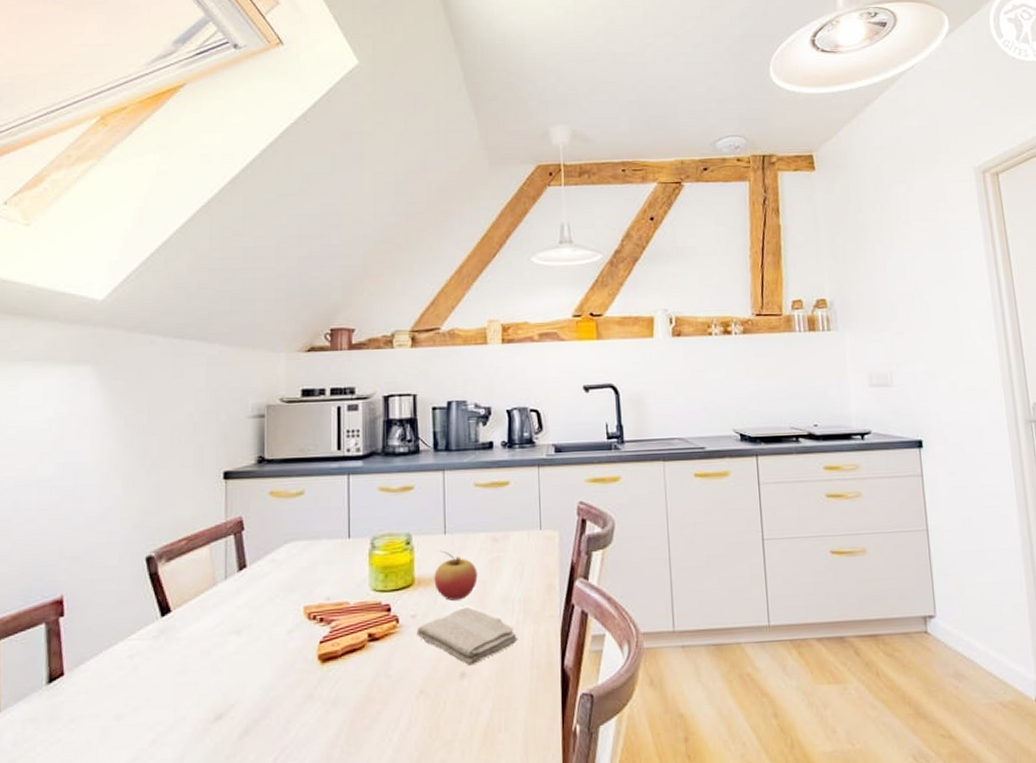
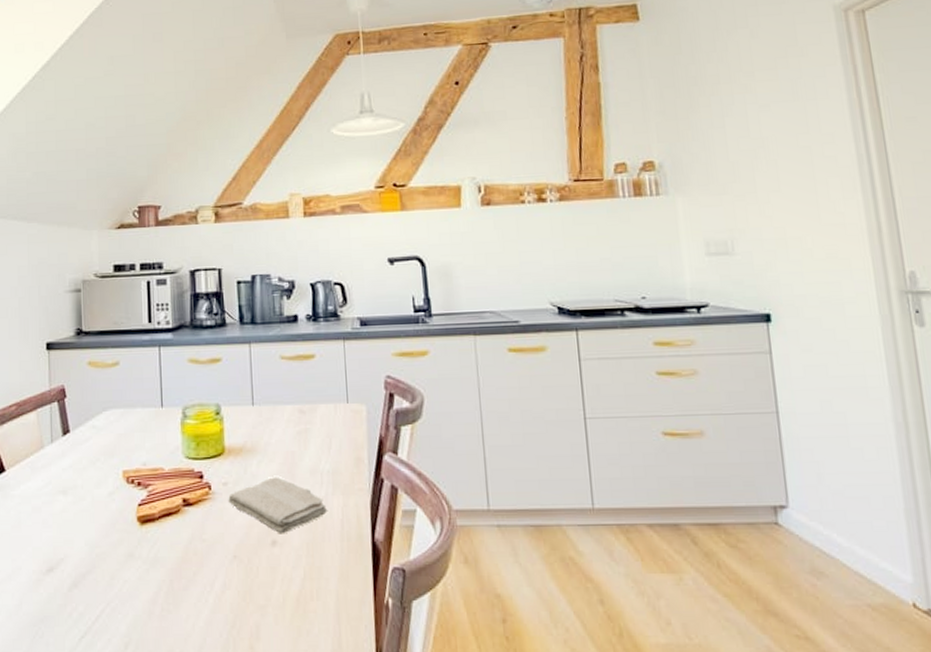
fruit: present [434,550,478,601] -> none [243,421,286,470]

